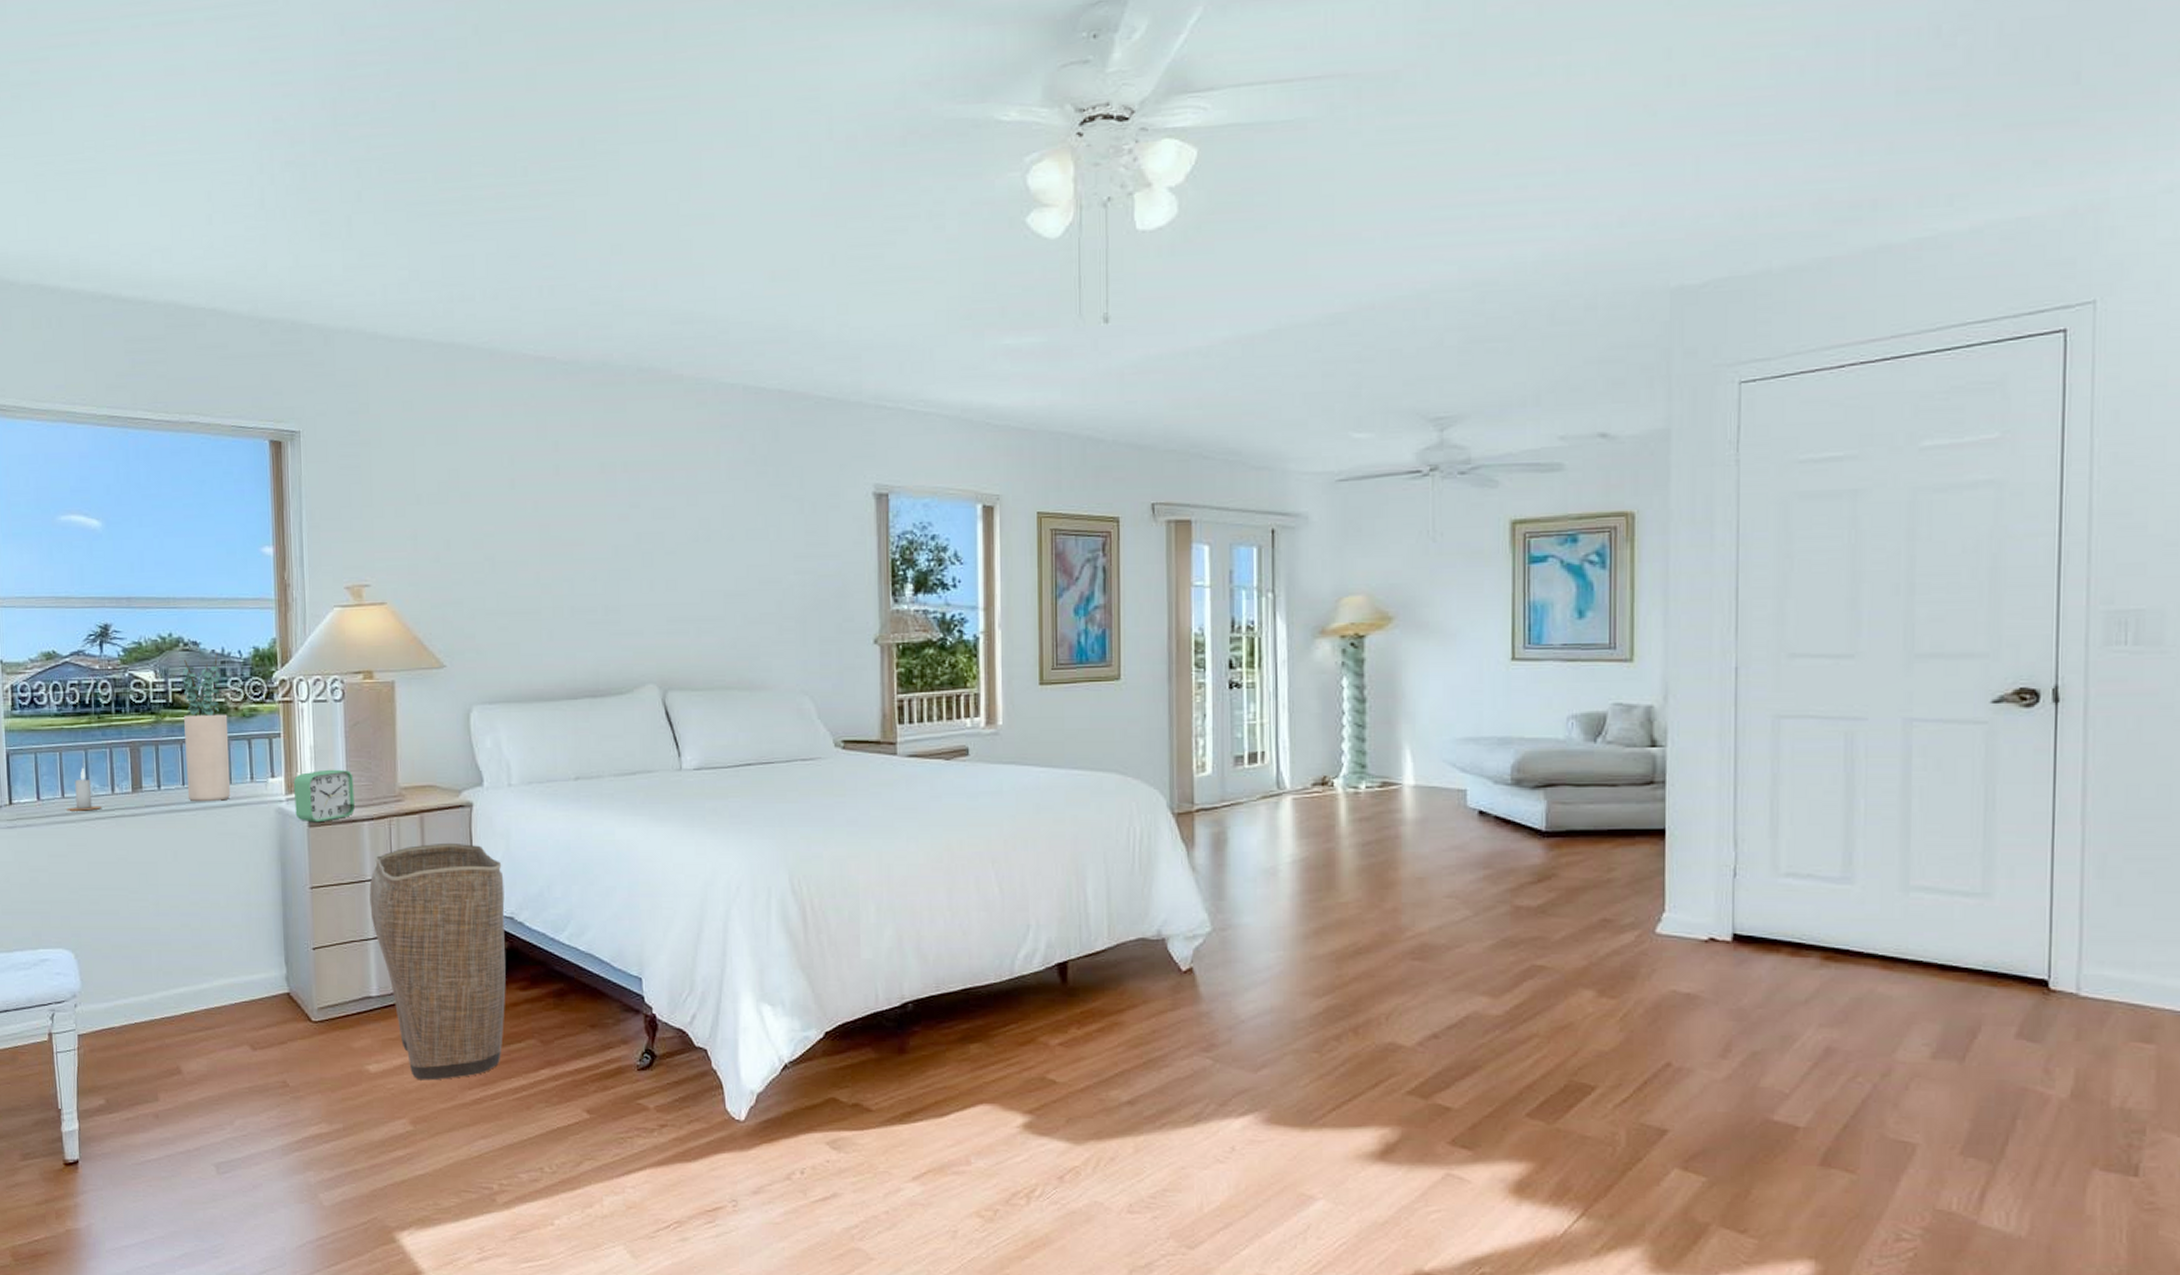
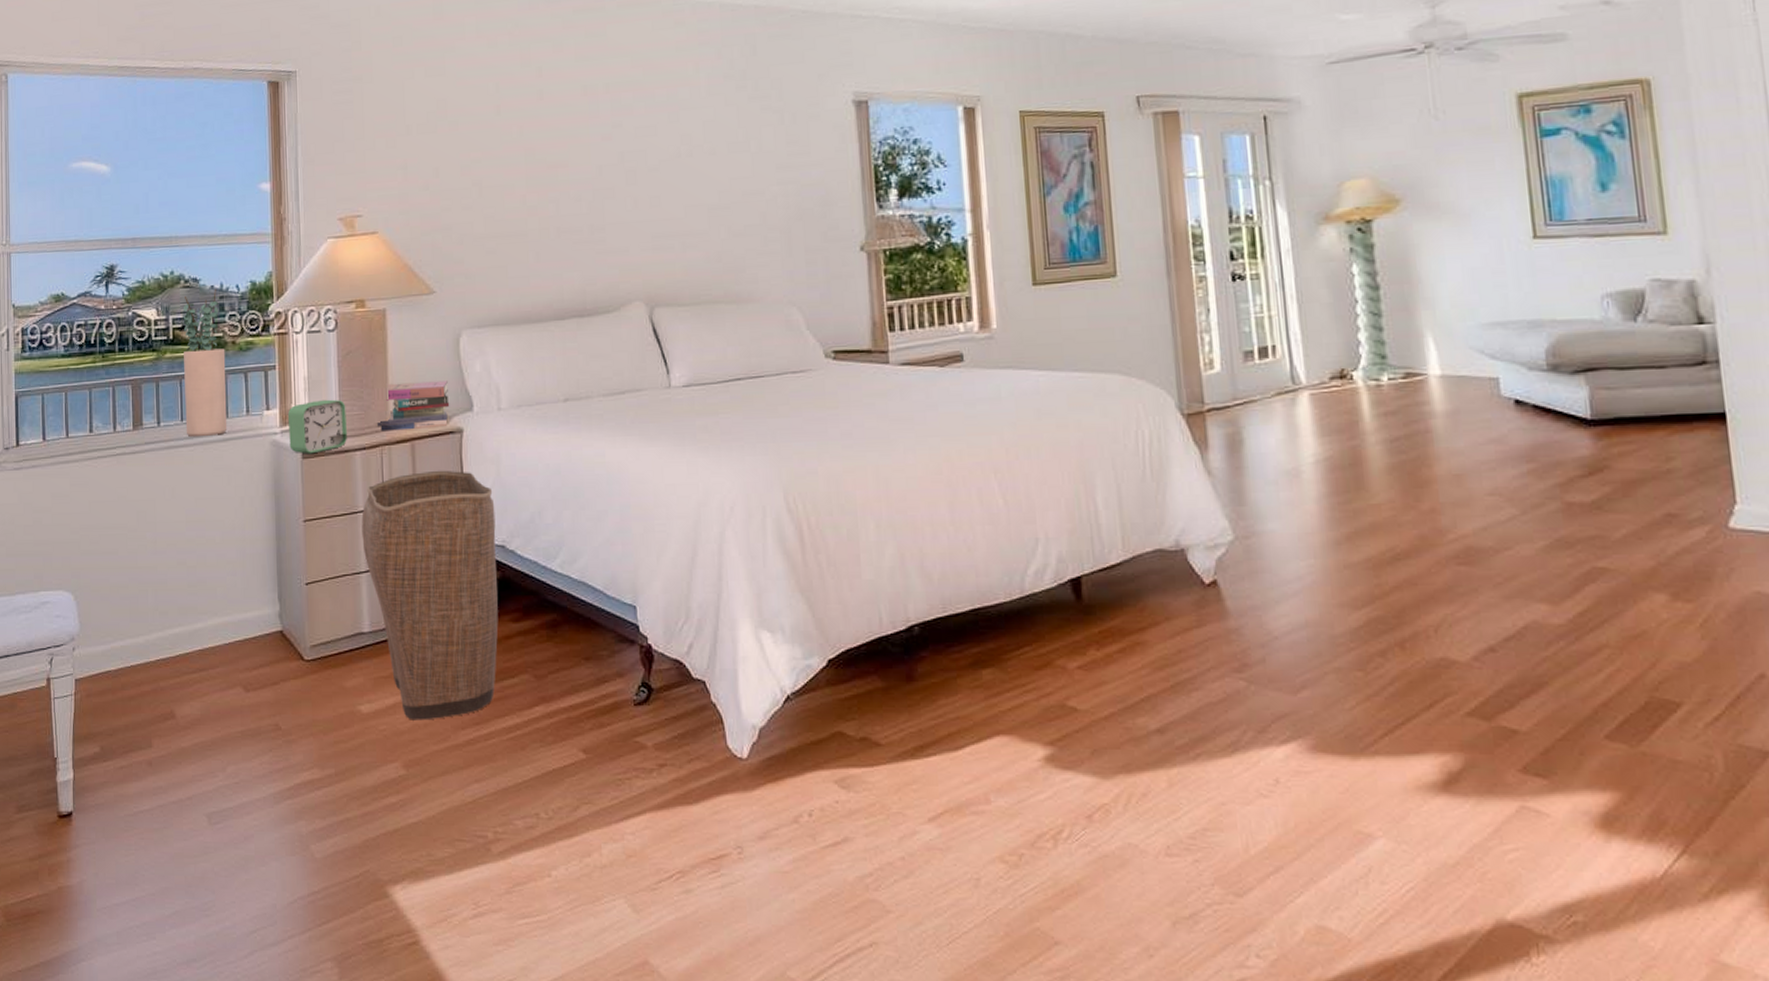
candle: present [66,767,102,811] -> none [70,406,104,451]
books: none [382,755,460,803] -> present [374,381,450,431]

